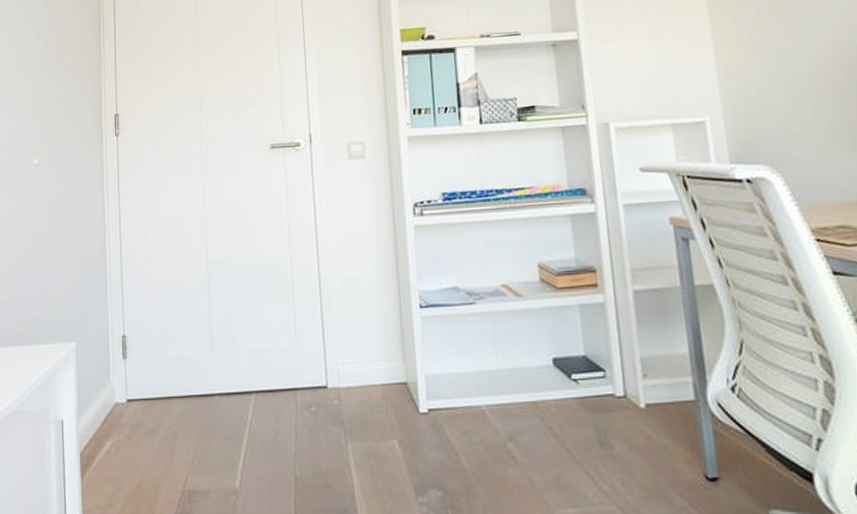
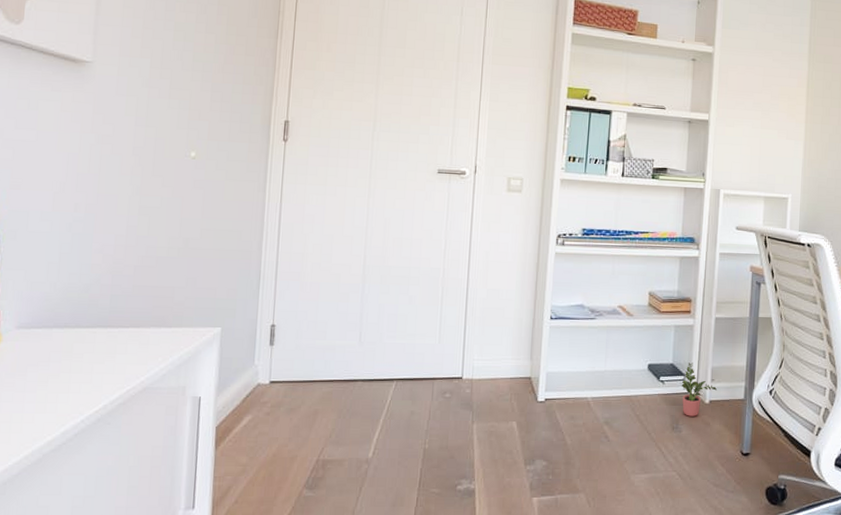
potted plant: none [602,353,653,427] -> present [681,362,717,417]

